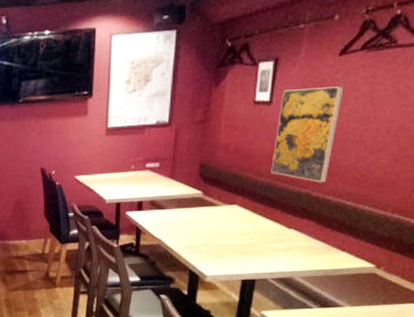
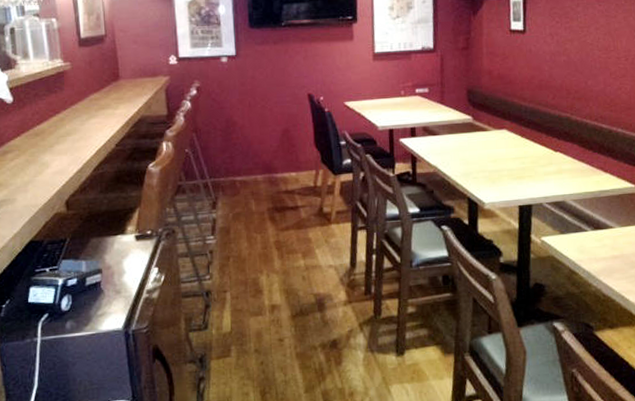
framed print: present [271,86,344,183] -> none [532,18,585,107]

